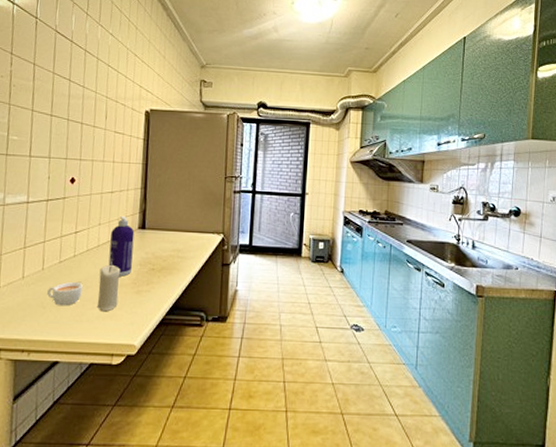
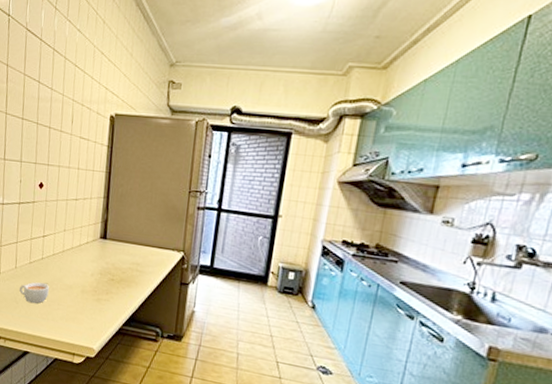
candle: present [98,265,121,312] -> none [62,270,83,315]
spray bottle: present [108,216,135,277] -> none [72,224,96,283]

